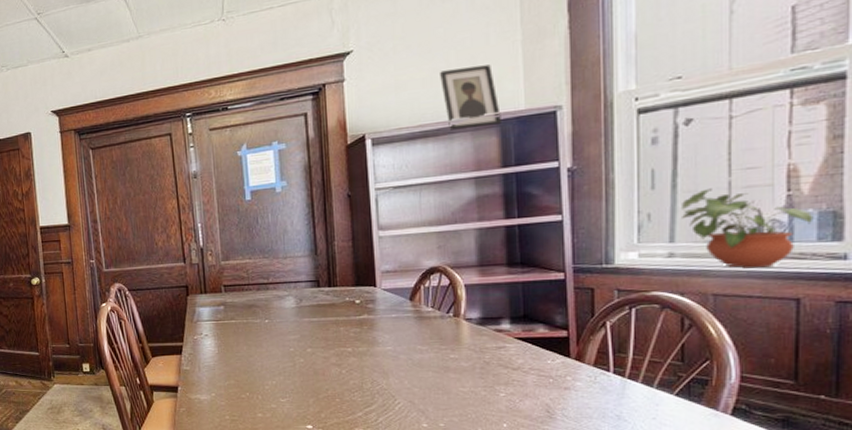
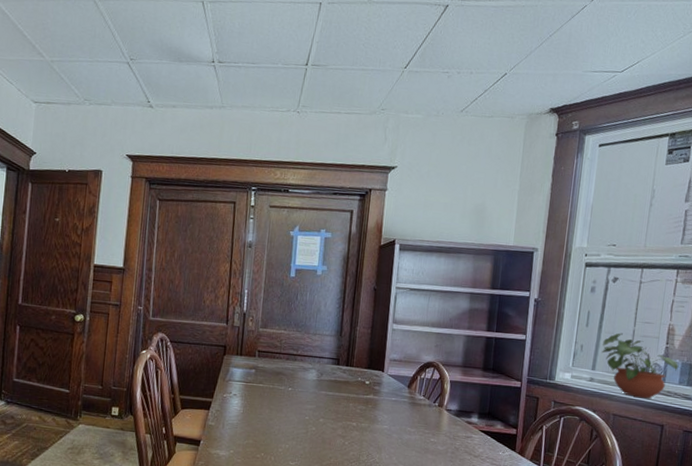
picture frame: present [440,64,501,129] -> none [457,200,497,253]

